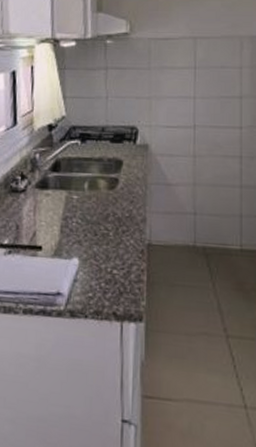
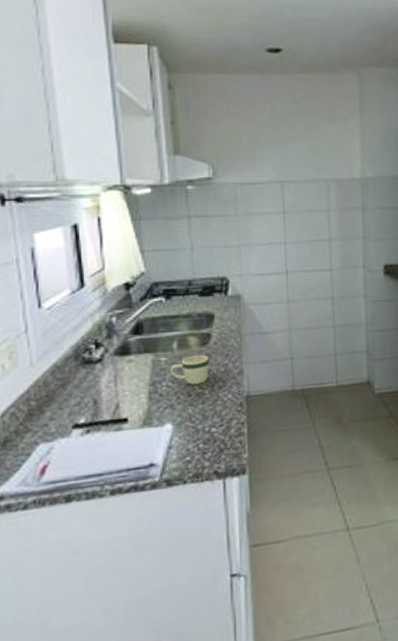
mug: none [80,197,115,226] -> present [169,354,209,385]

